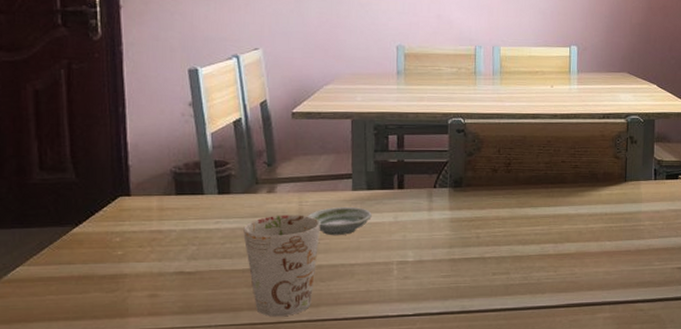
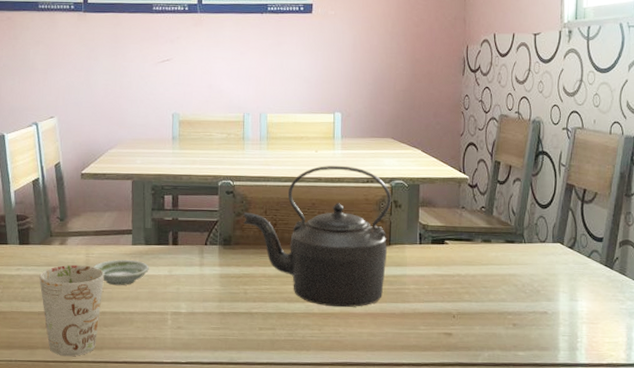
kettle: none [475,101,628,247] -> present [243,165,392,308]

